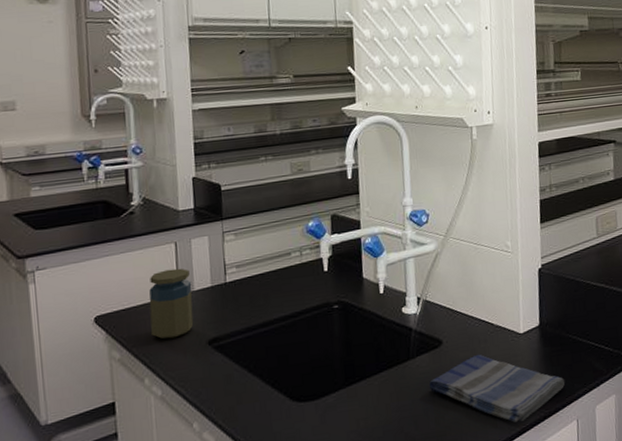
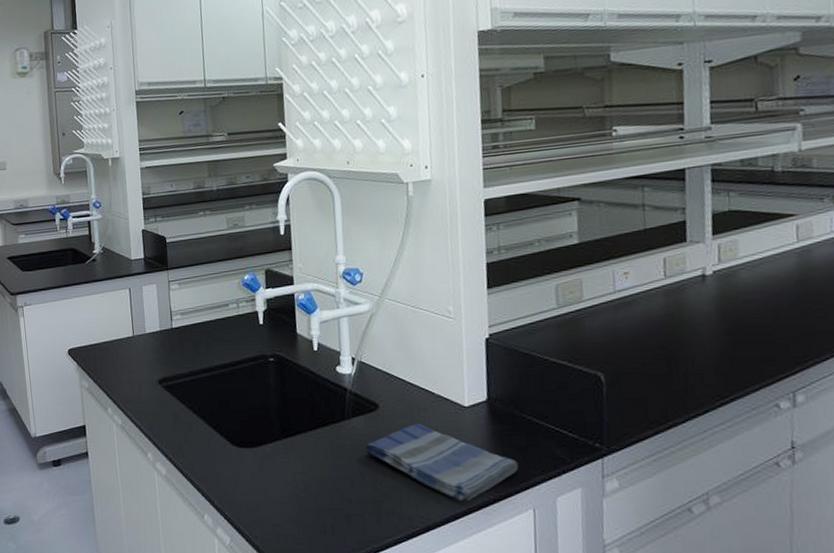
jar: present [149,268,194,340] -> none [110,312,146,375]

